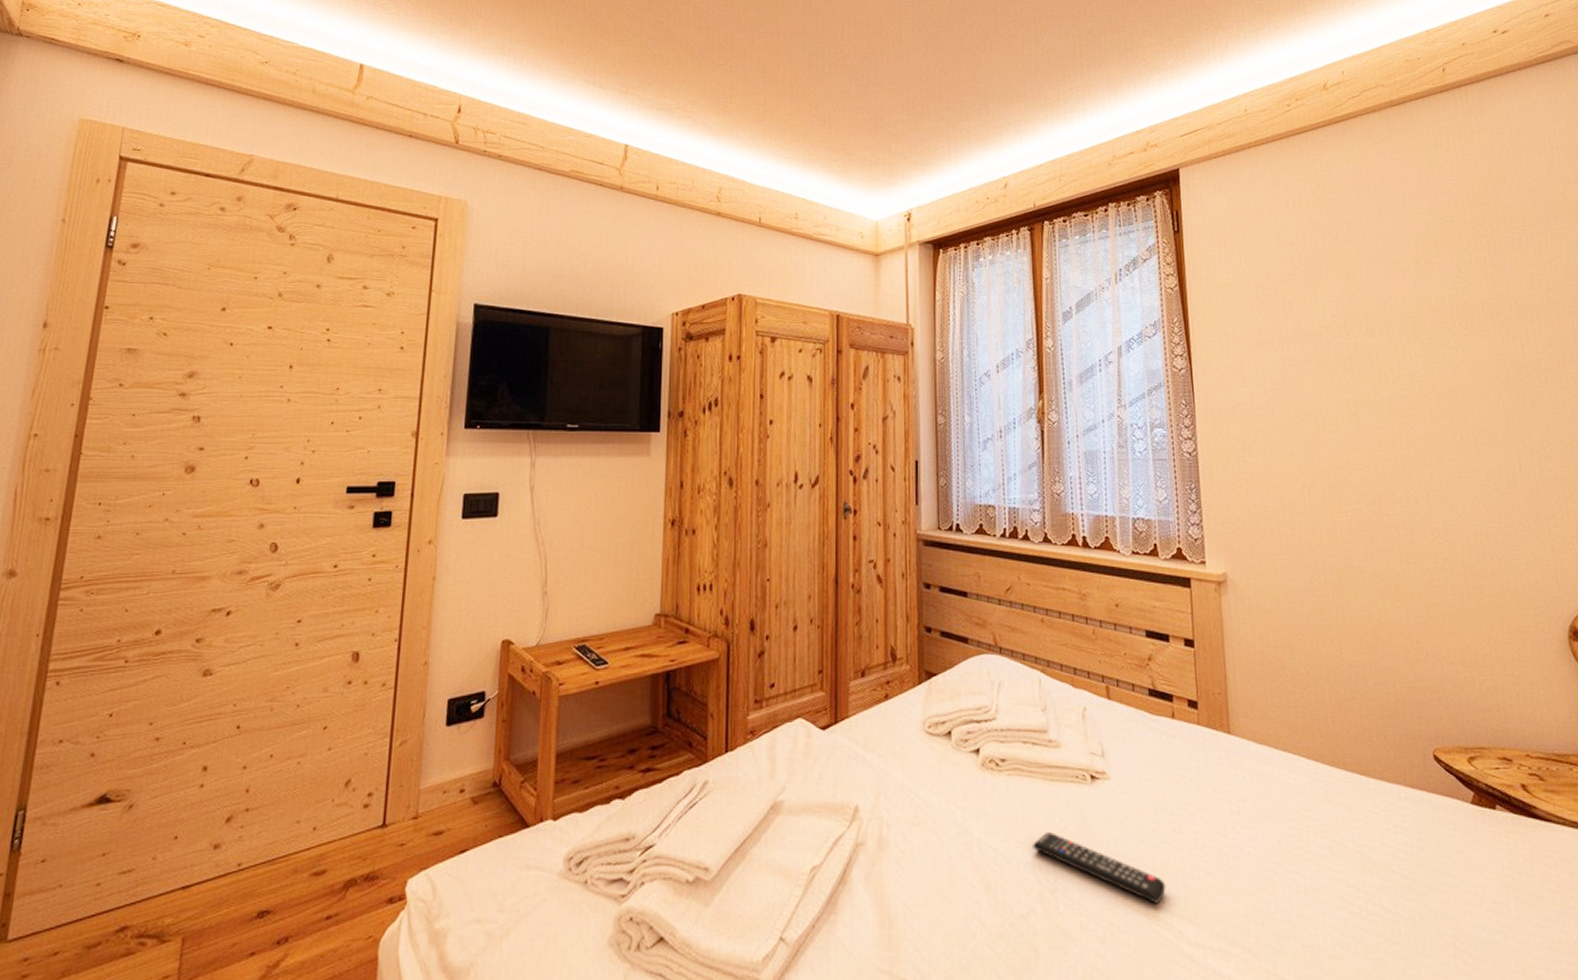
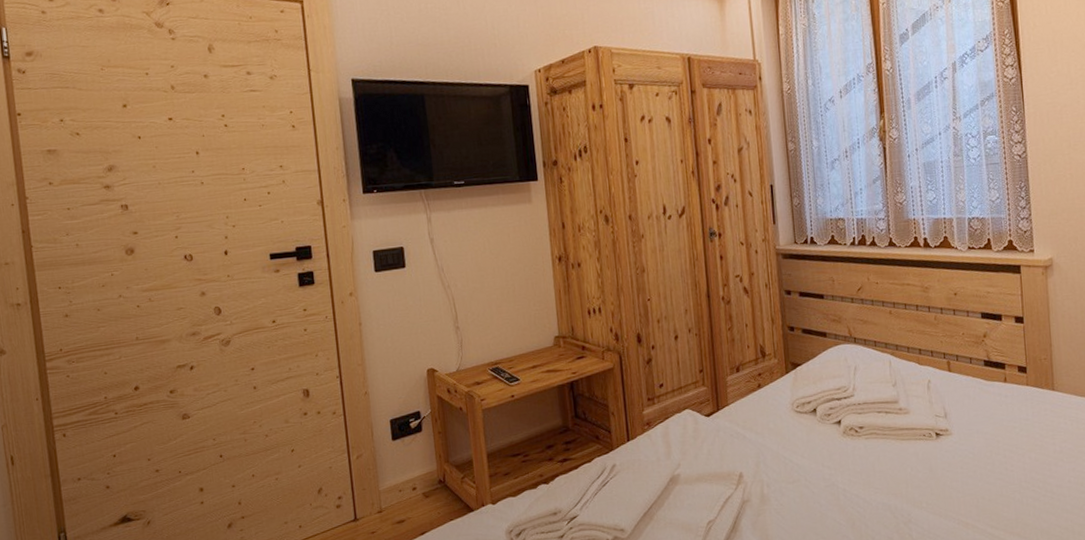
remote control: present [1032,832,1166,904] -> none [889,479,1000,525]

